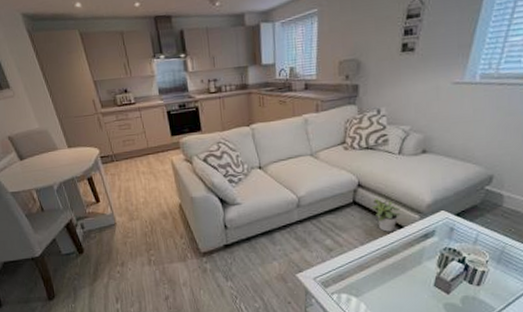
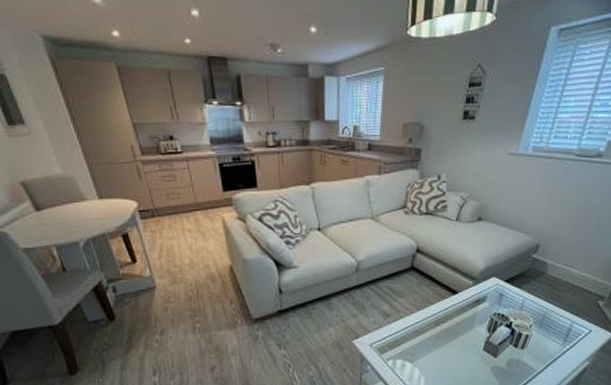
potted plant: present [372,198,401,232] -> none [430,263,456,297]

